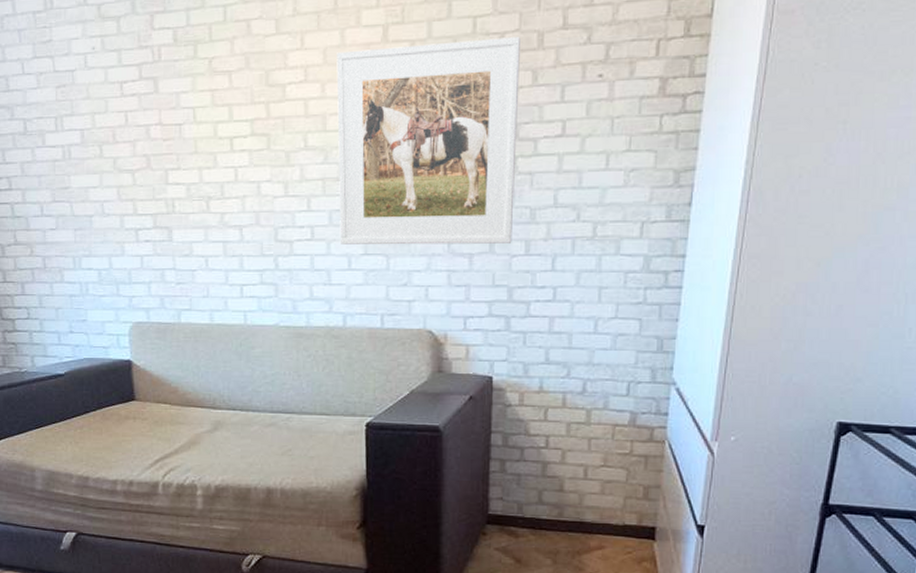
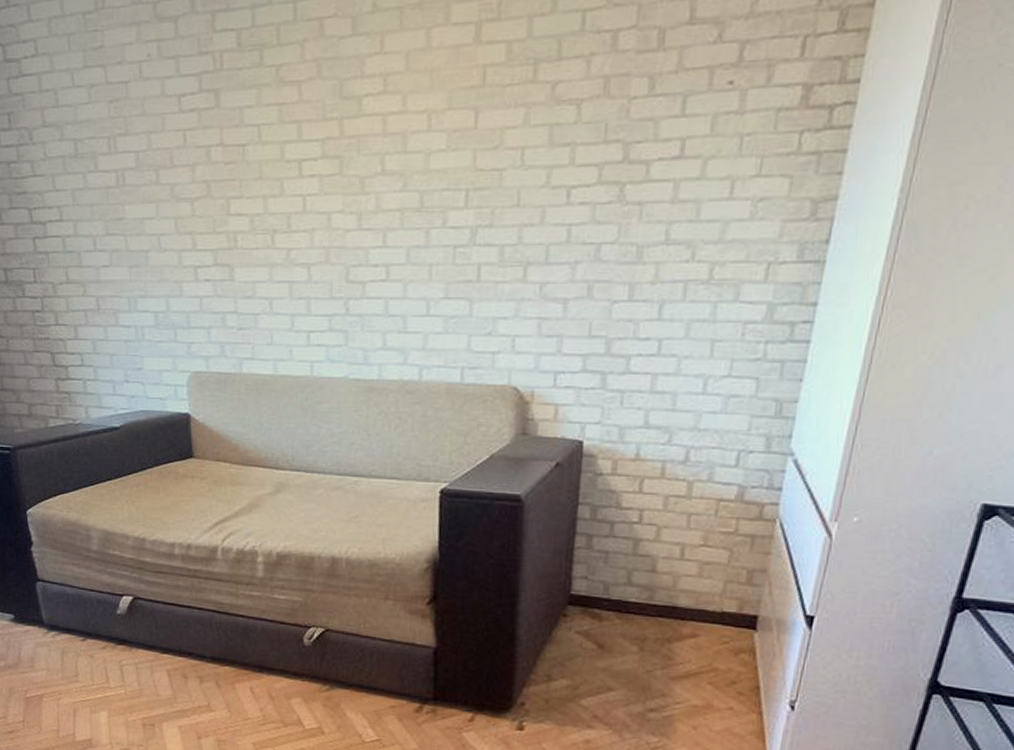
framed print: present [336,37,520,245] -> none [418,35,637,288]

